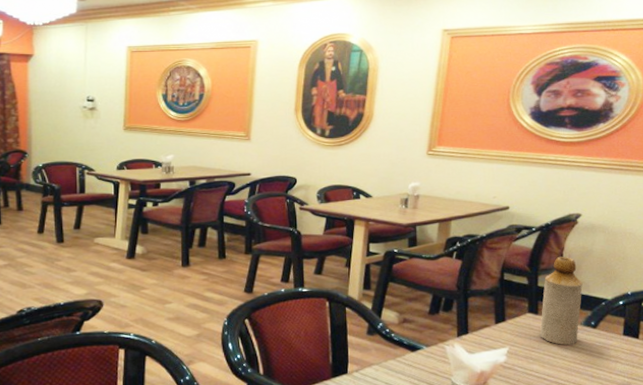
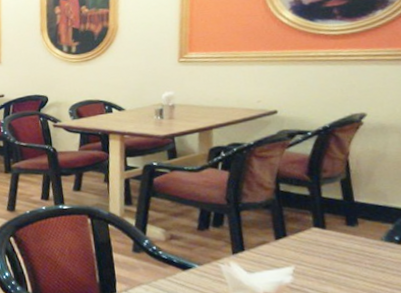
bottle: present [540,256,583,346] -> none [329,162,380,265]

